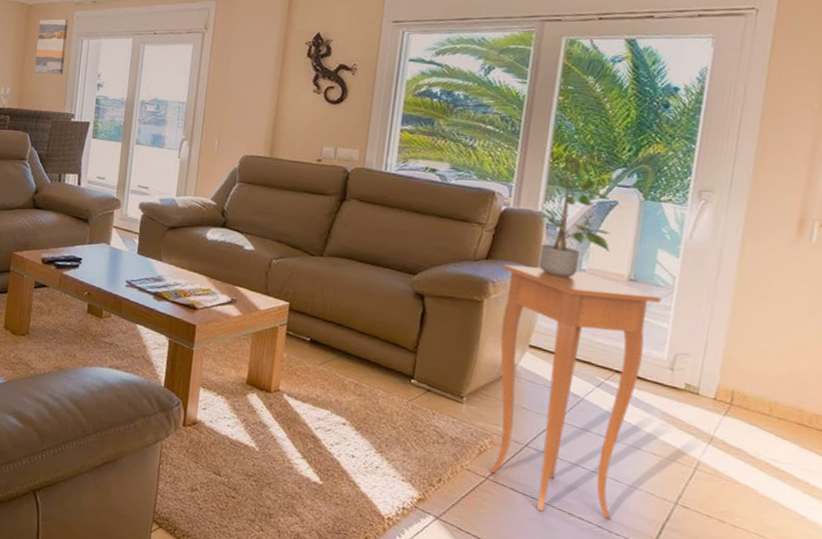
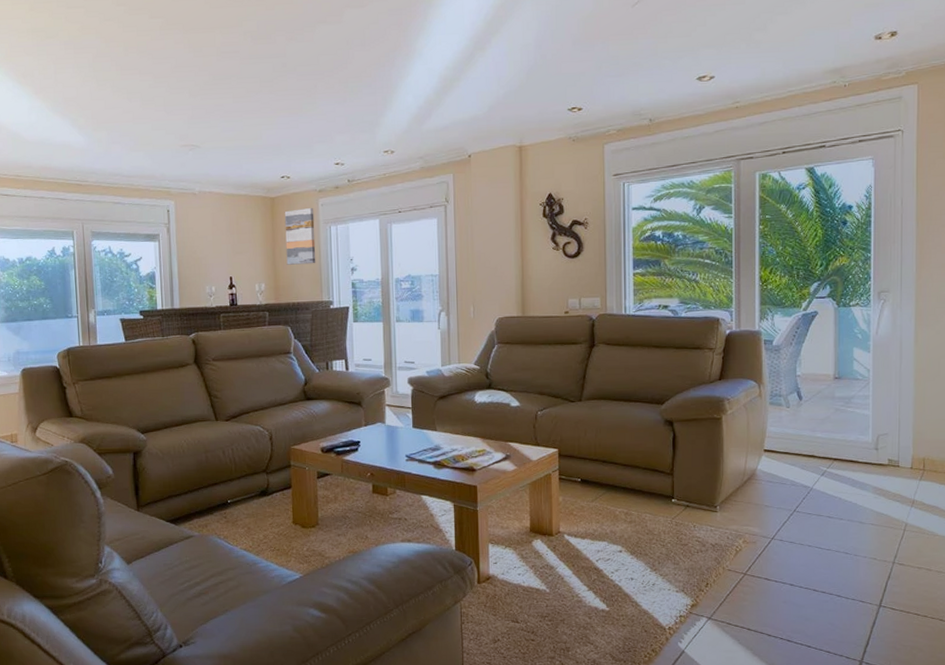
side table: present [489,264,662,520] -> none [734,378,861,594]
potted plant: present [529,149,611,278] -> none [748,268,817,386]

